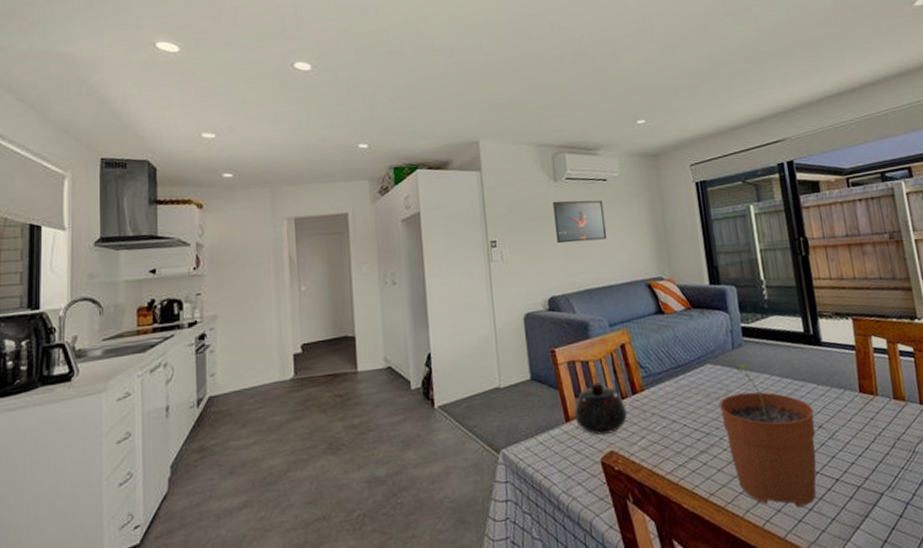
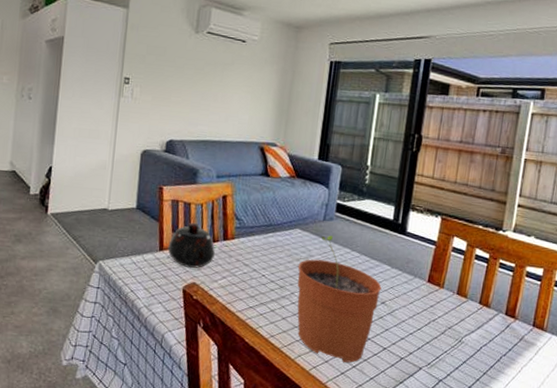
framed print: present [553,200,607,244] -> none [186,52,237,98]

